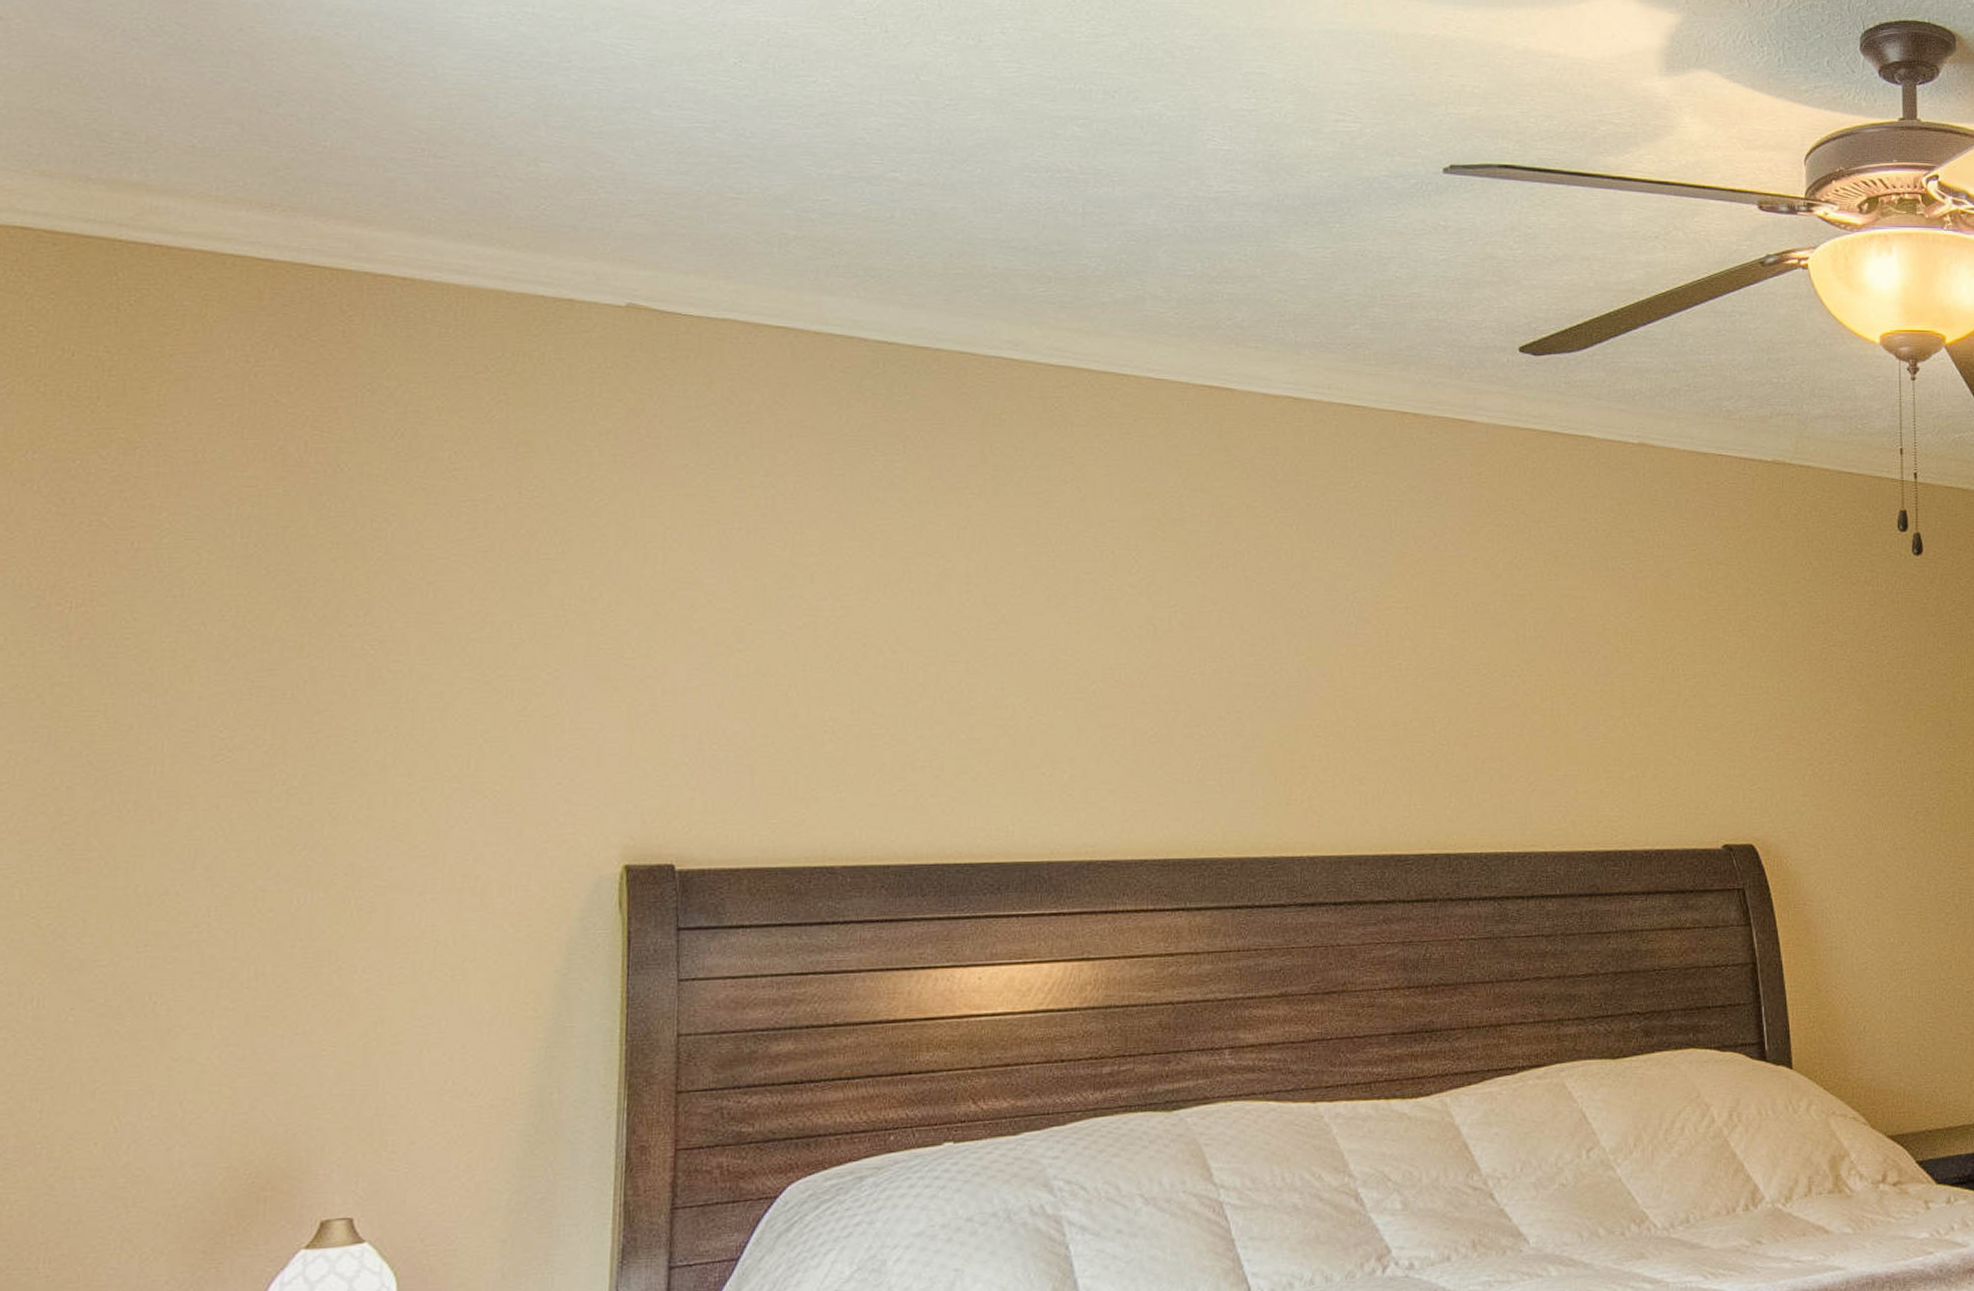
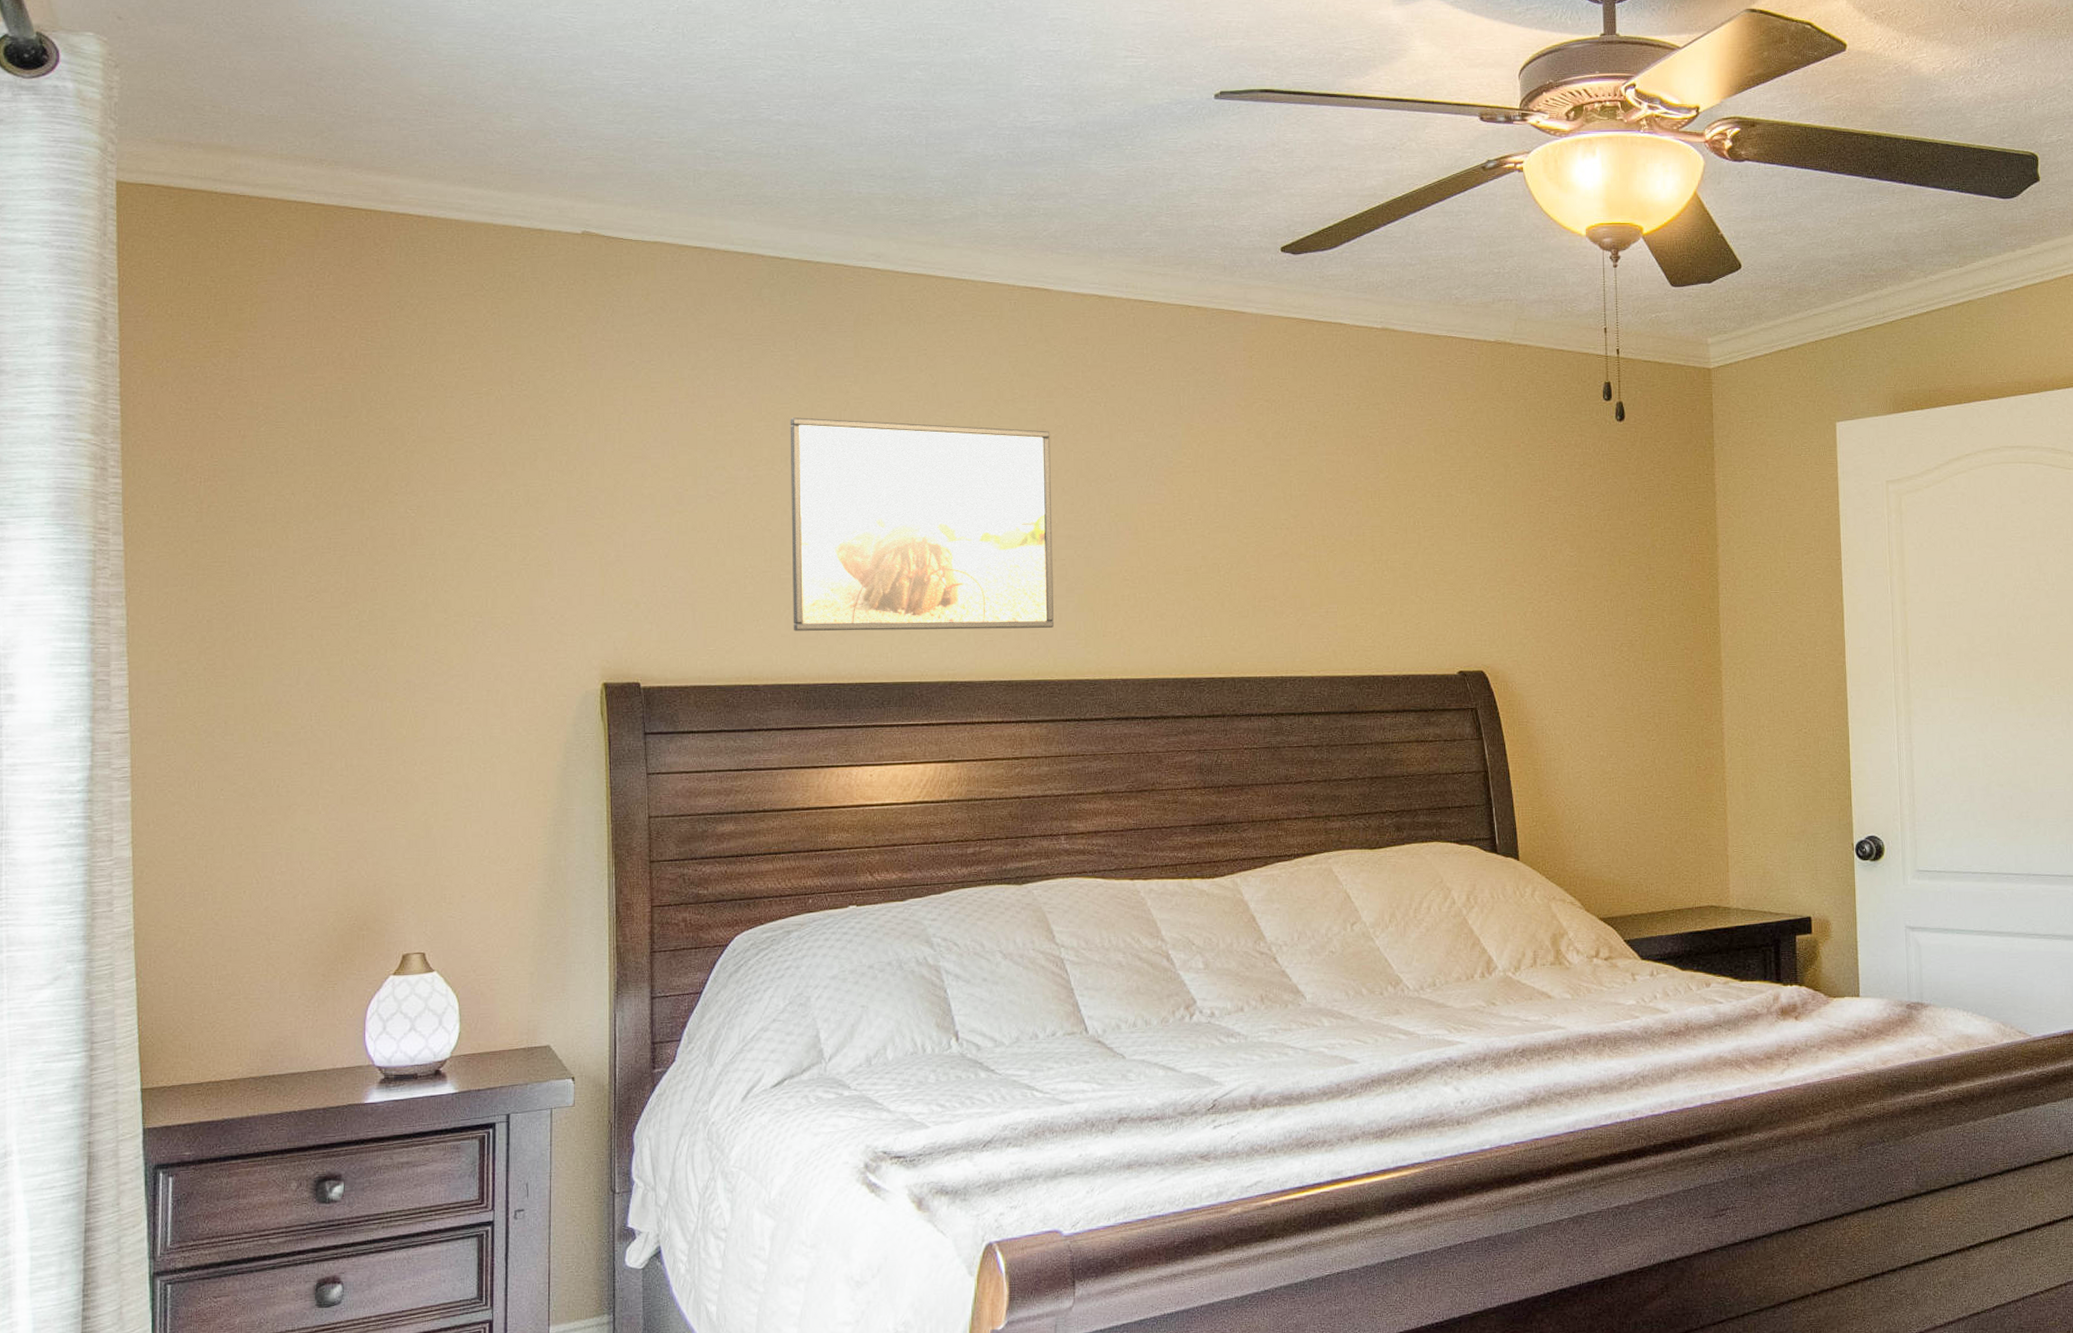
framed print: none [884,536,1228,799] -> present [790,417,1054,631]

